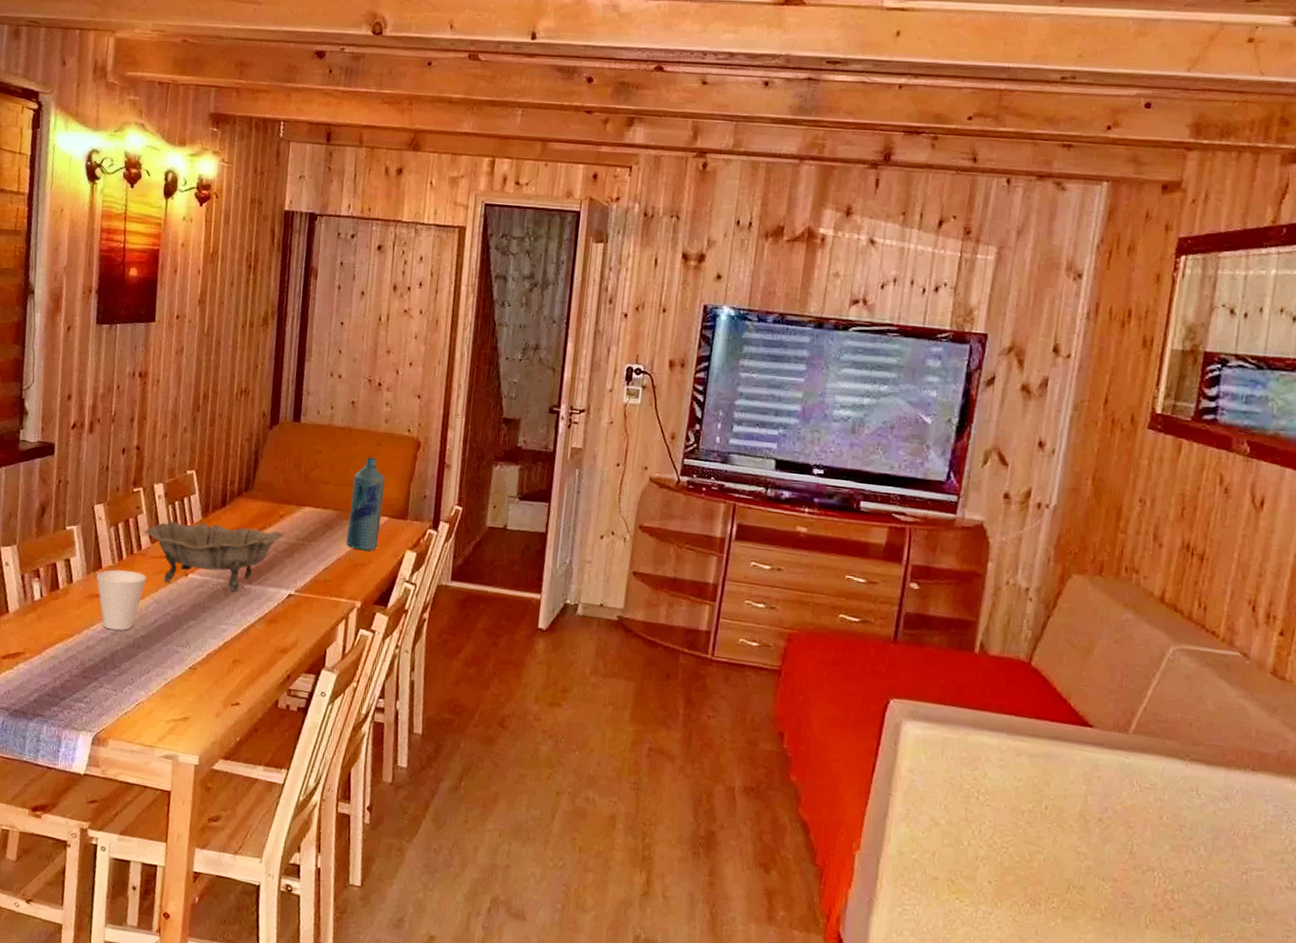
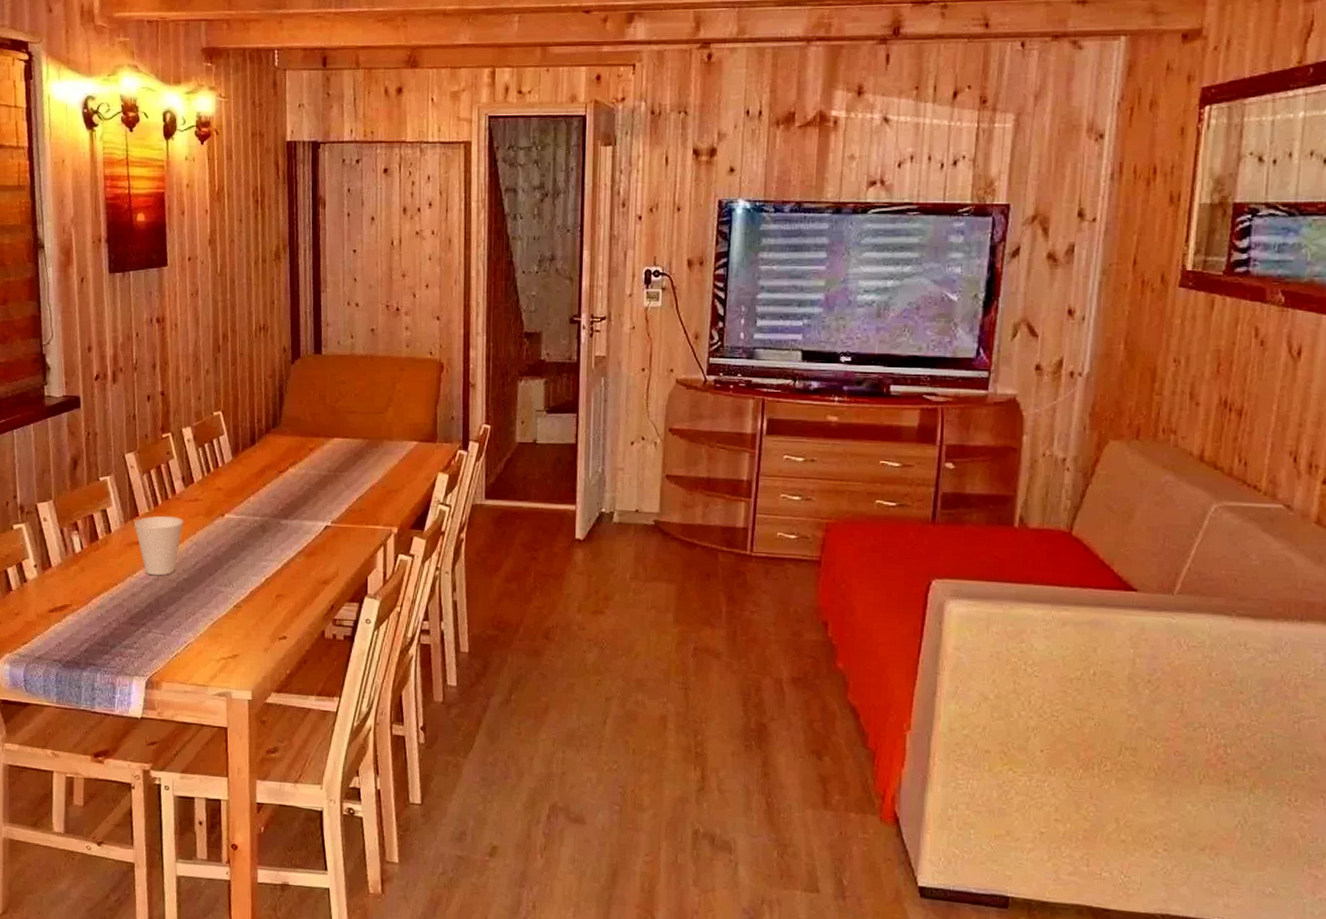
decorative bowl: present [143,521,284,592] -> none [176,463,315,528]
bottle: present [346,457,386,552] -> none [377,383,412,477]

